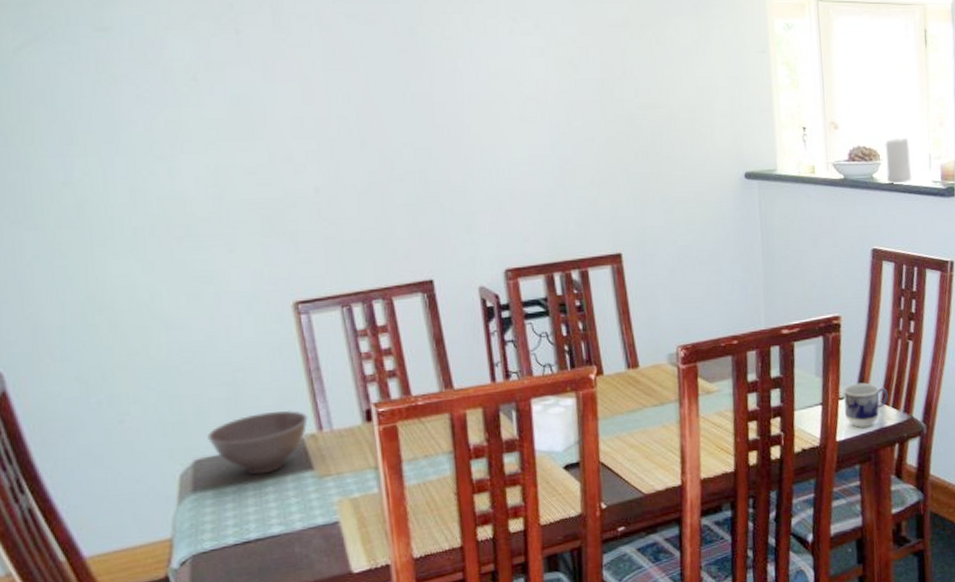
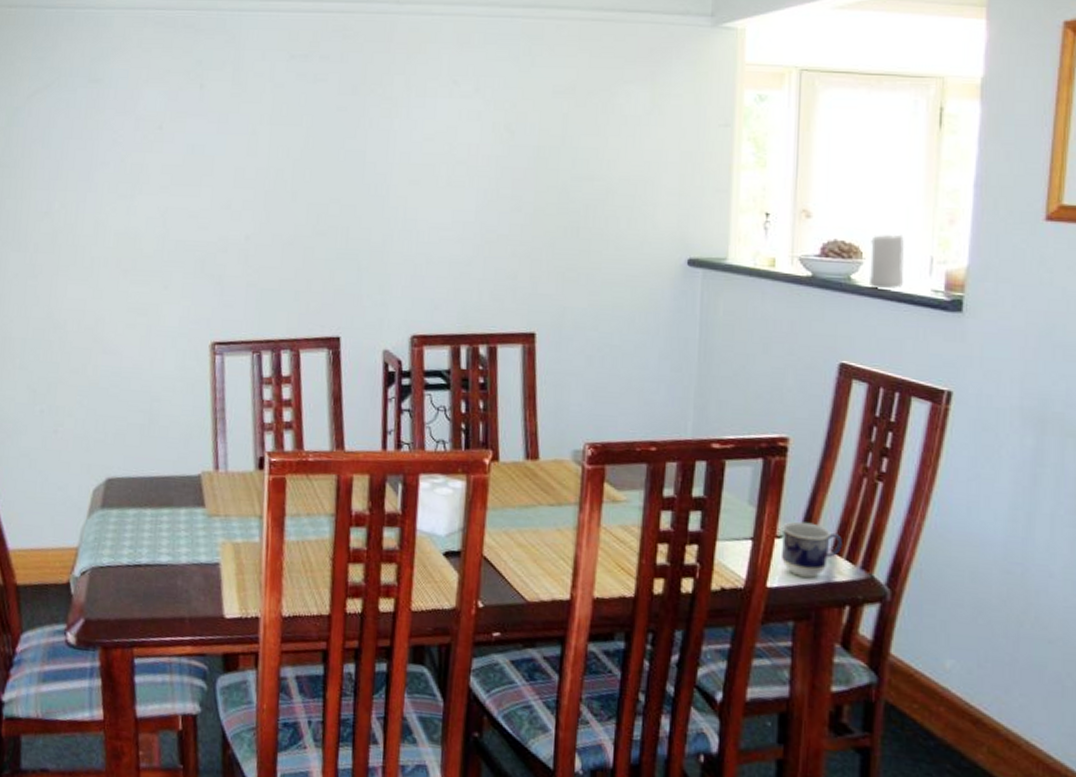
bowl: present [207,409,308,475] -> none [121,443,207,503]

